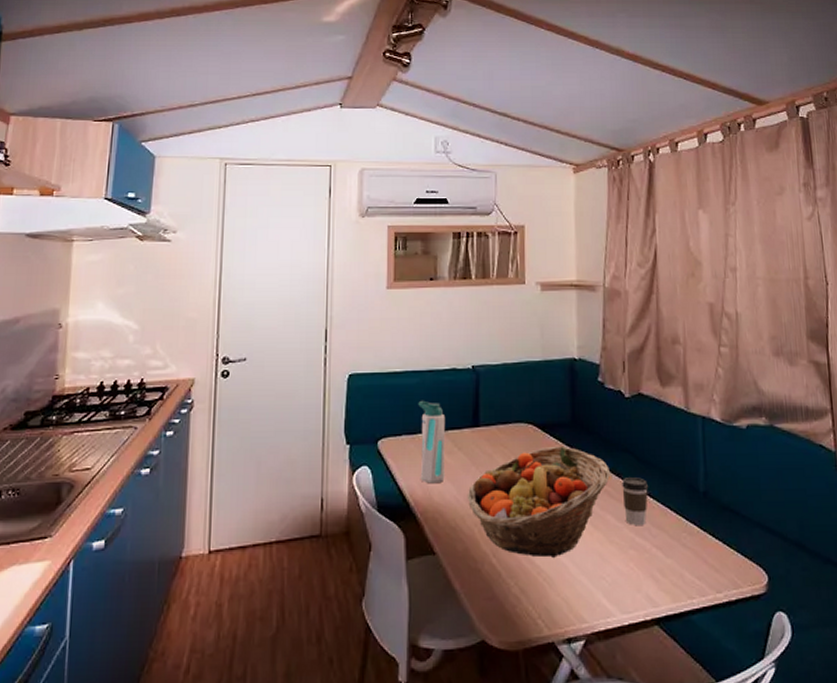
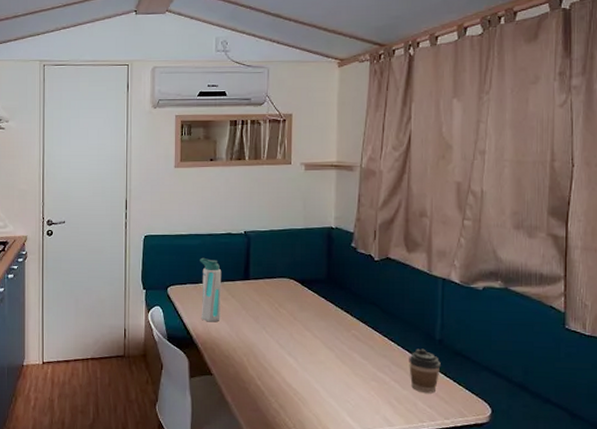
fruit basket: present [467,446,611,558] -> none [238,297,359,383]
coffee cup: present [622,477,648,525] -> none [368,325,390,363]
coffee cup: none [671,504,708,561] -> present [409,348,441,394]

